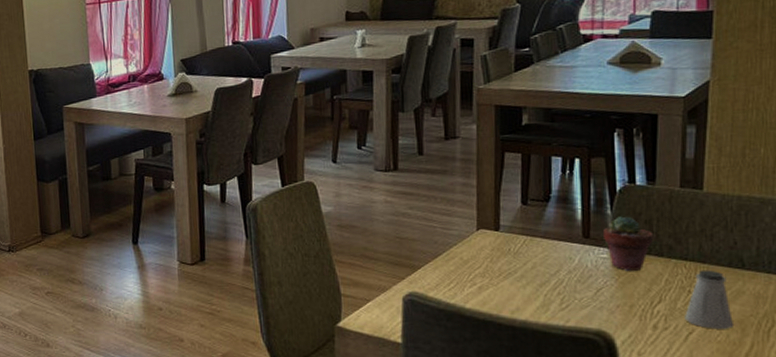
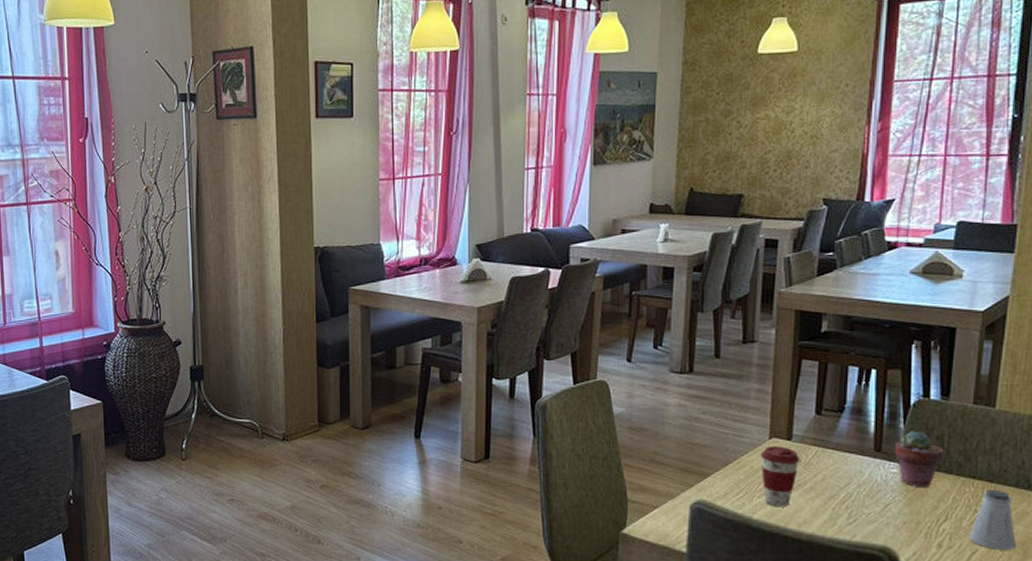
coffee cup: none [469,236,509,296] -> present [760,445,800,507]

